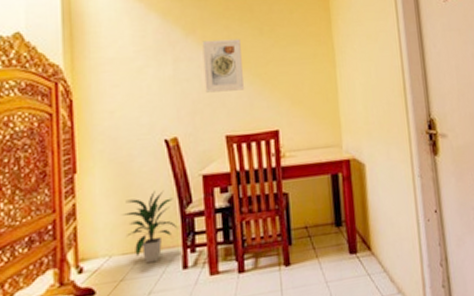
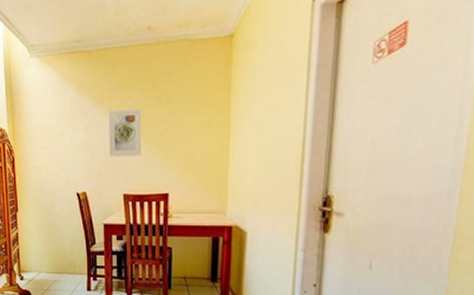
indoor plant: present [122,190,178,264] -> none [47,230,85,282]

